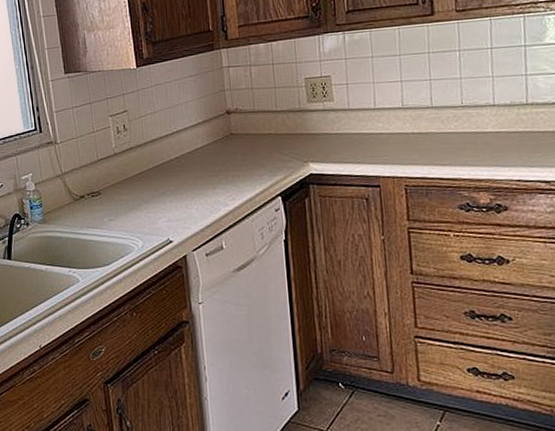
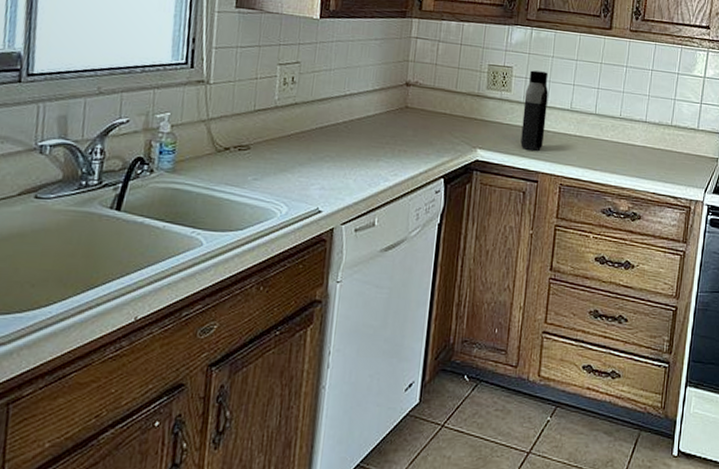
water bottle: none [348,74,379,157] -> present [520,70,549,152]

